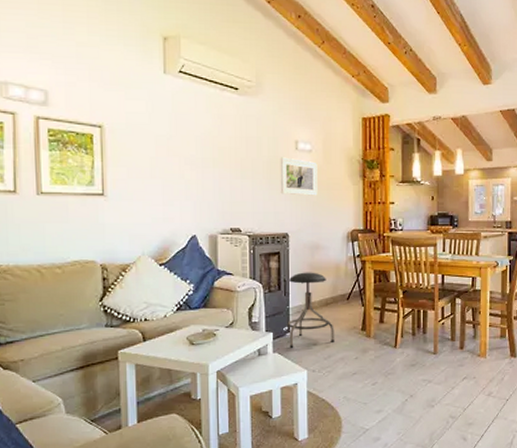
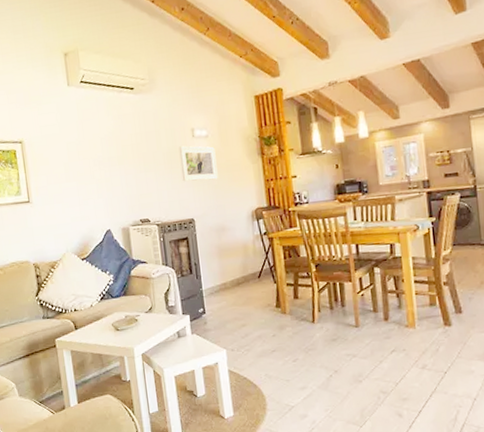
stool: present [287,272,335,348] -> none [199,253,250,329]

